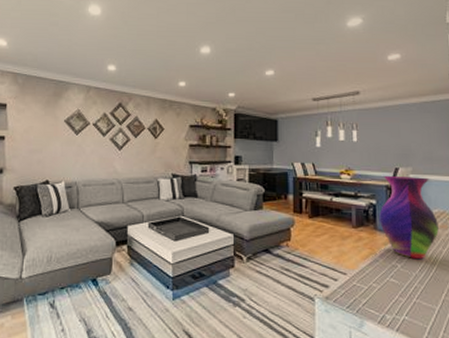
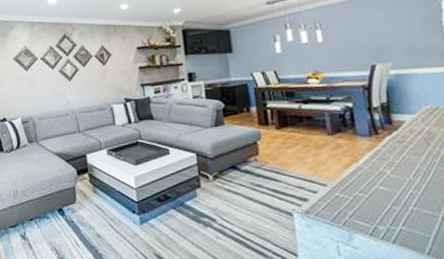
vase: present [379,176,439,259] -> none [358,71,433,163]

